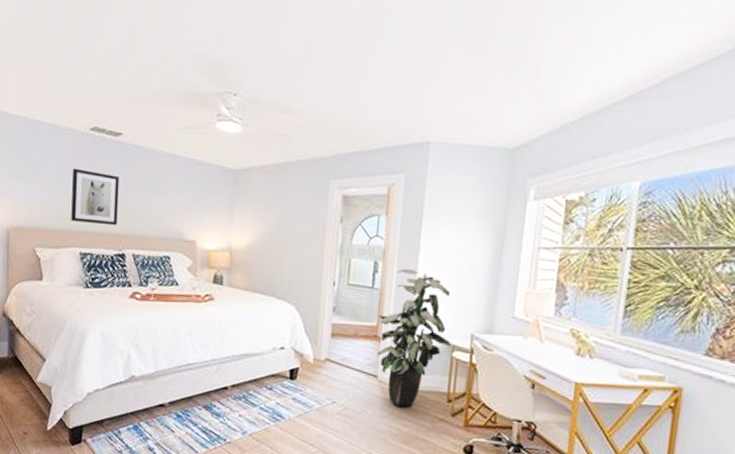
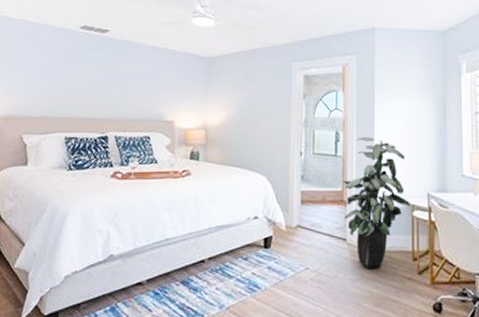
wall art: present [71,168,119,226] -> none [58,61,105,111]

